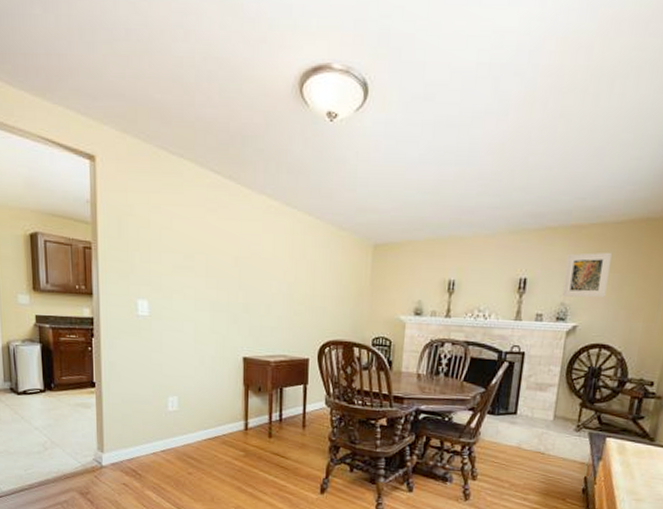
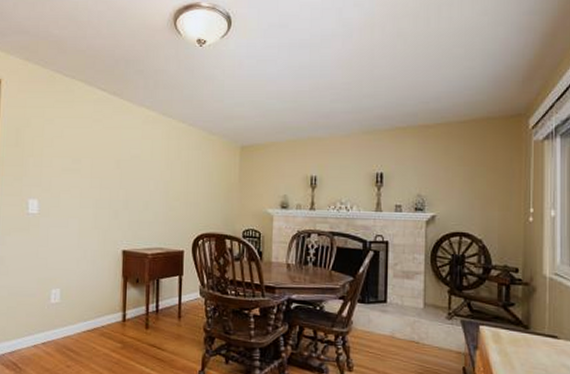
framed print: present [561,252,612,298] -> none [417,148,459,190]

